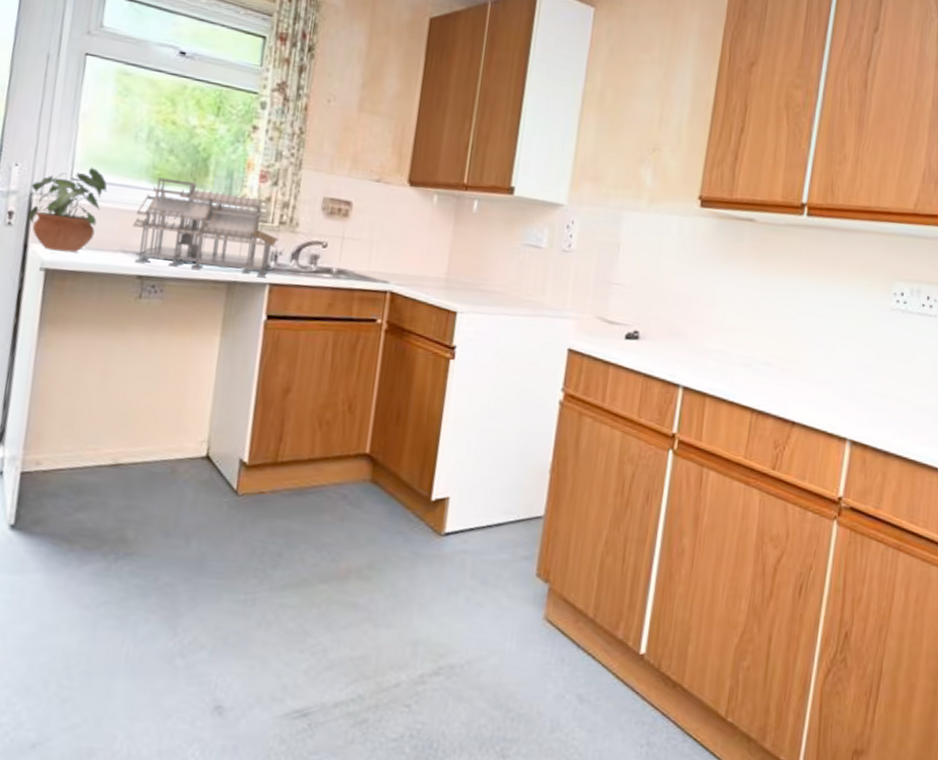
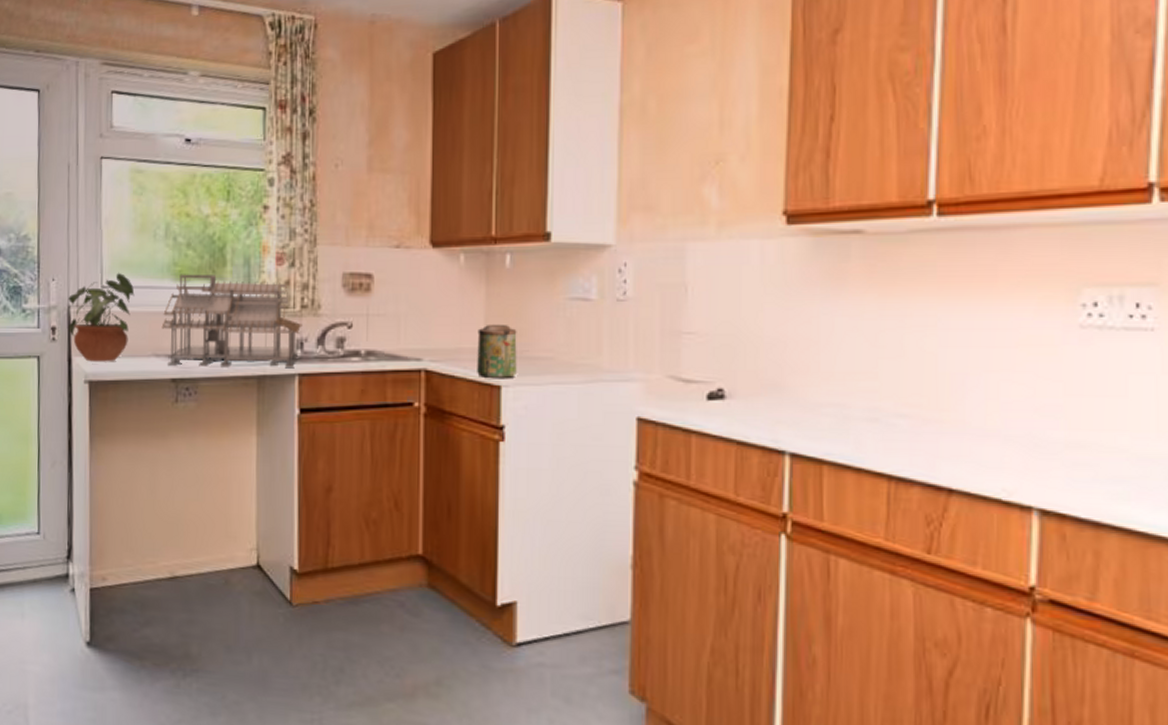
canister: none [437,258,476,306] -> present [477,324,517,378]

